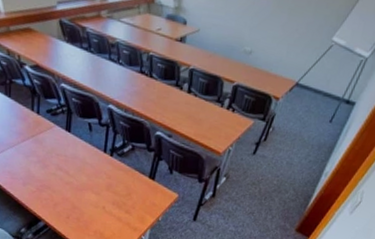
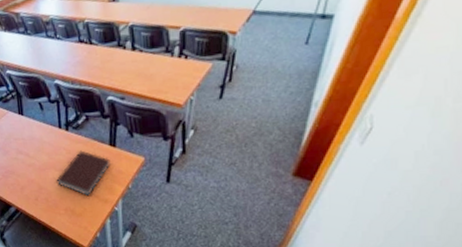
notebook: none [91,177,147,223] -> present [56,150,111,197]

